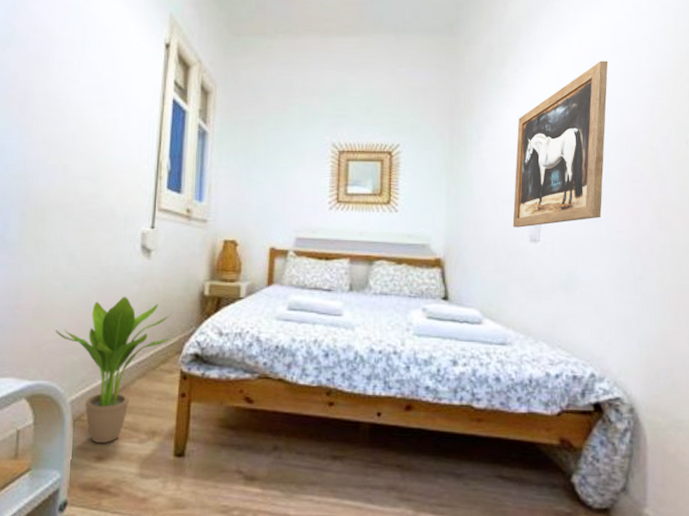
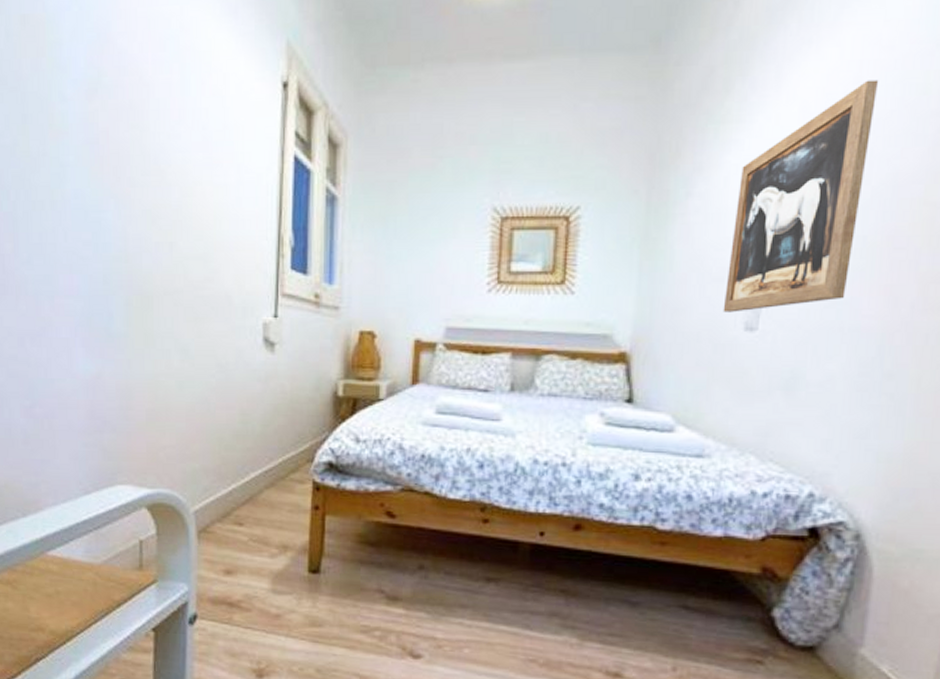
potted plant: present [56,297,173,443] -> none [173,398,303,556]

